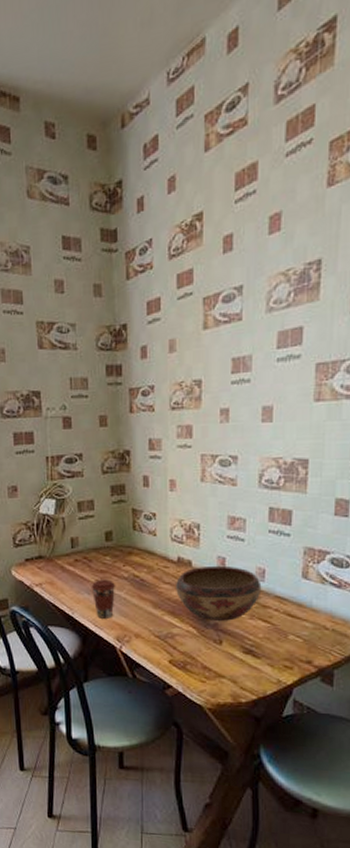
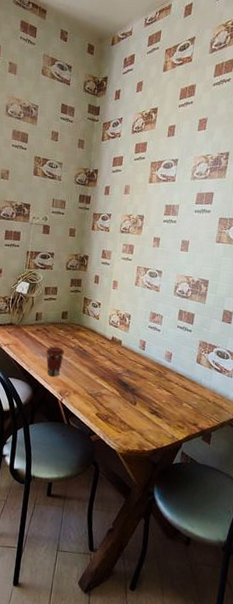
decorative bowl: present [176,565,262,621] -> none [108,346,169,388]

